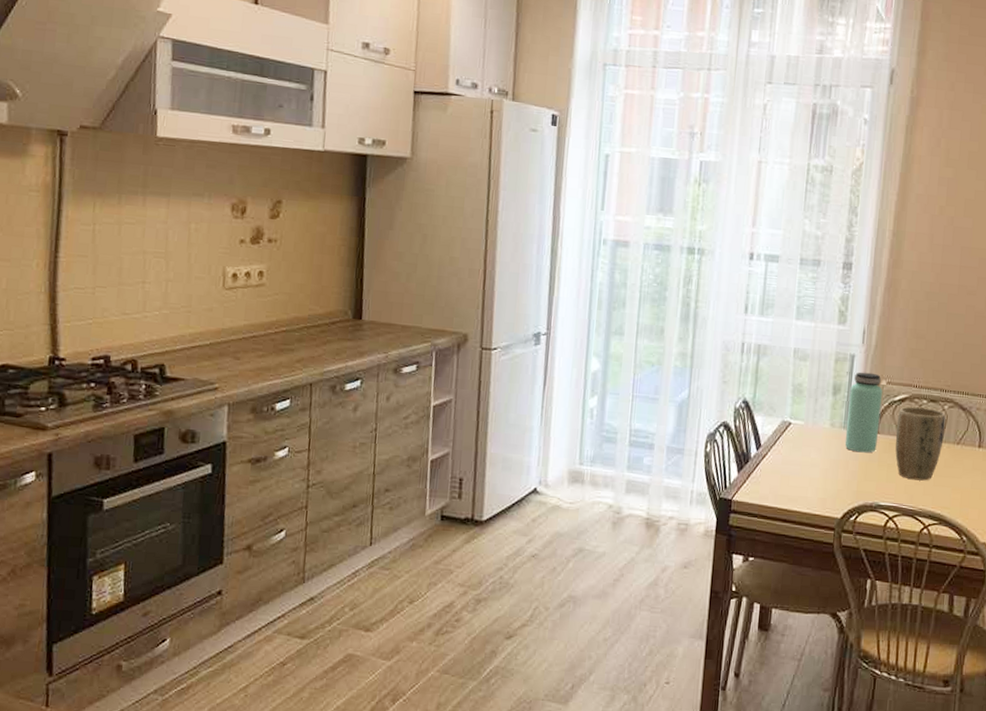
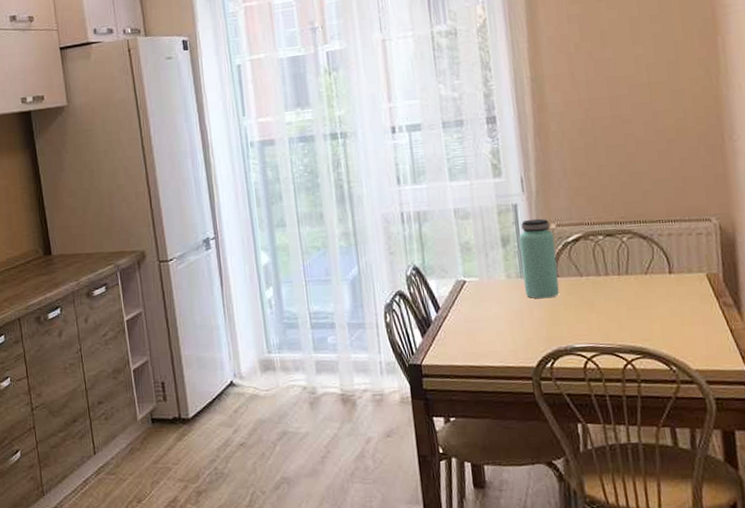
plant pot: present [895,406,946,481] -> none [575,243,630,318]

